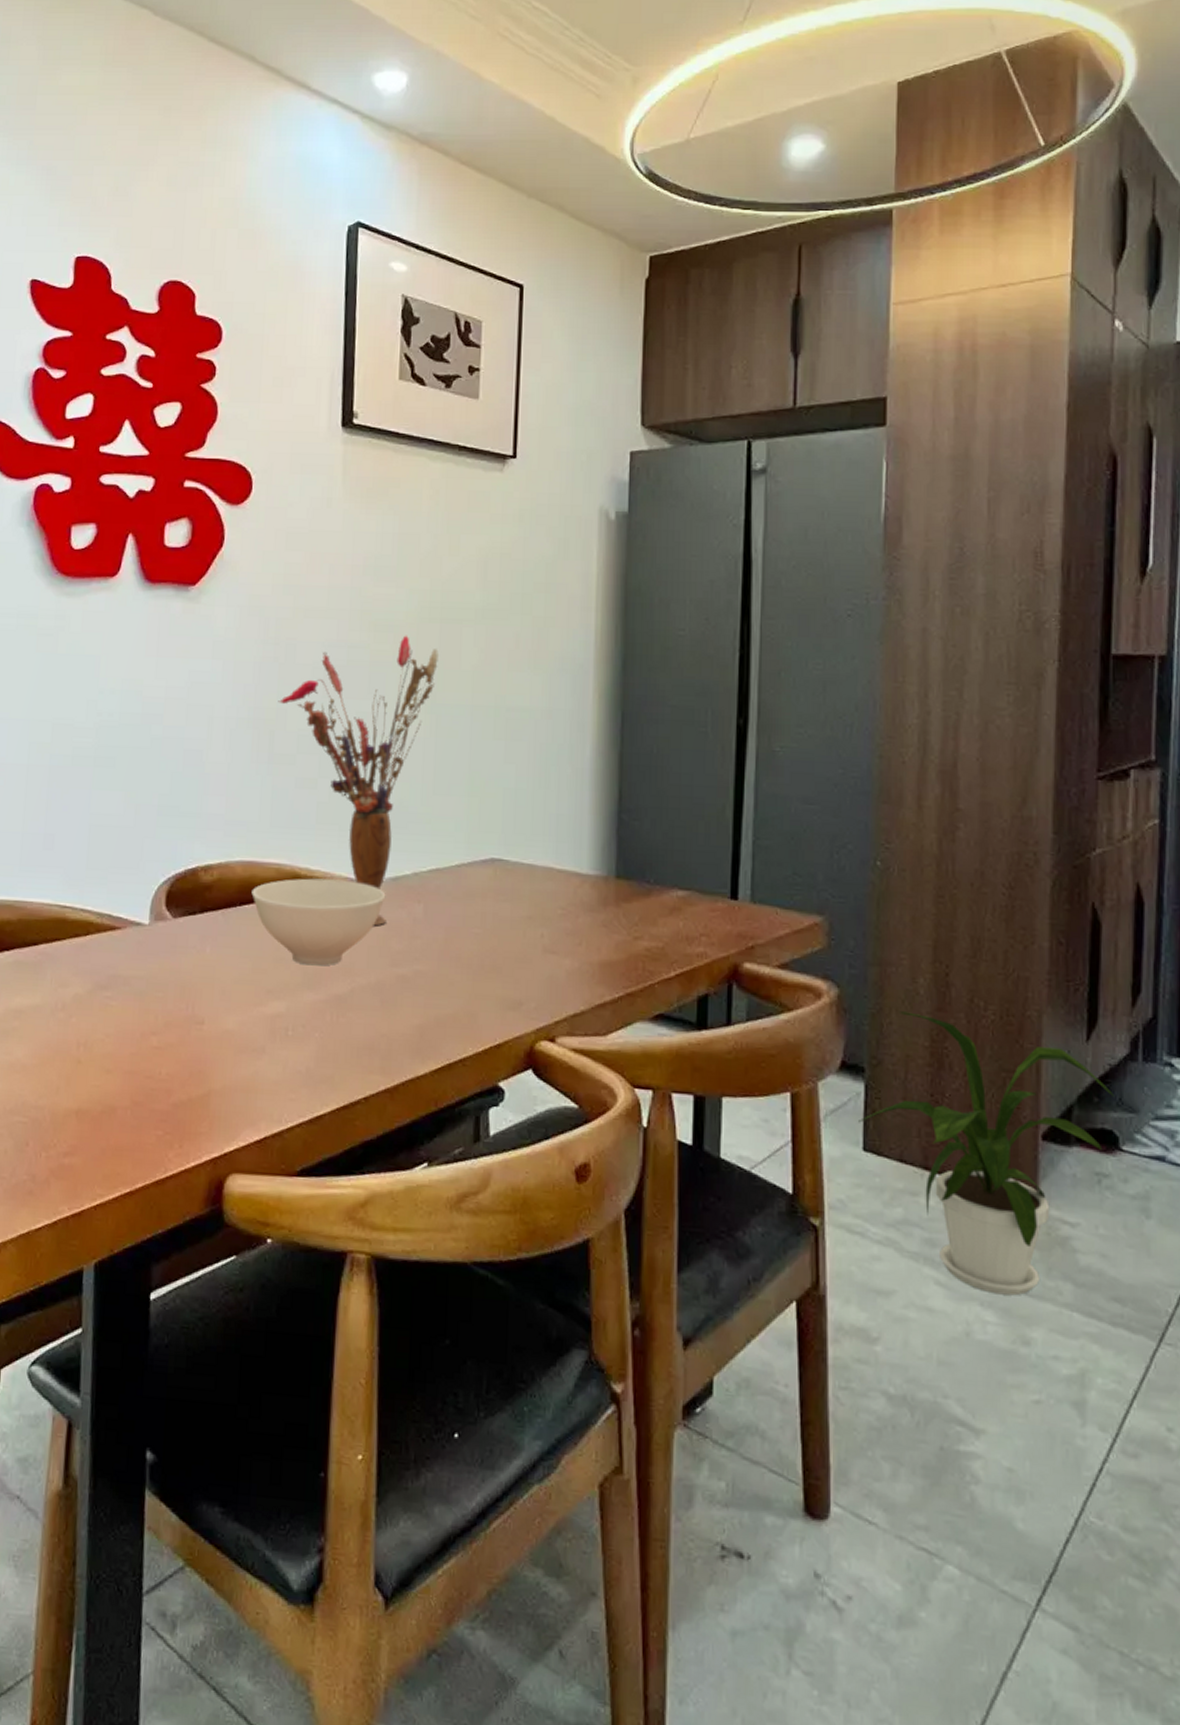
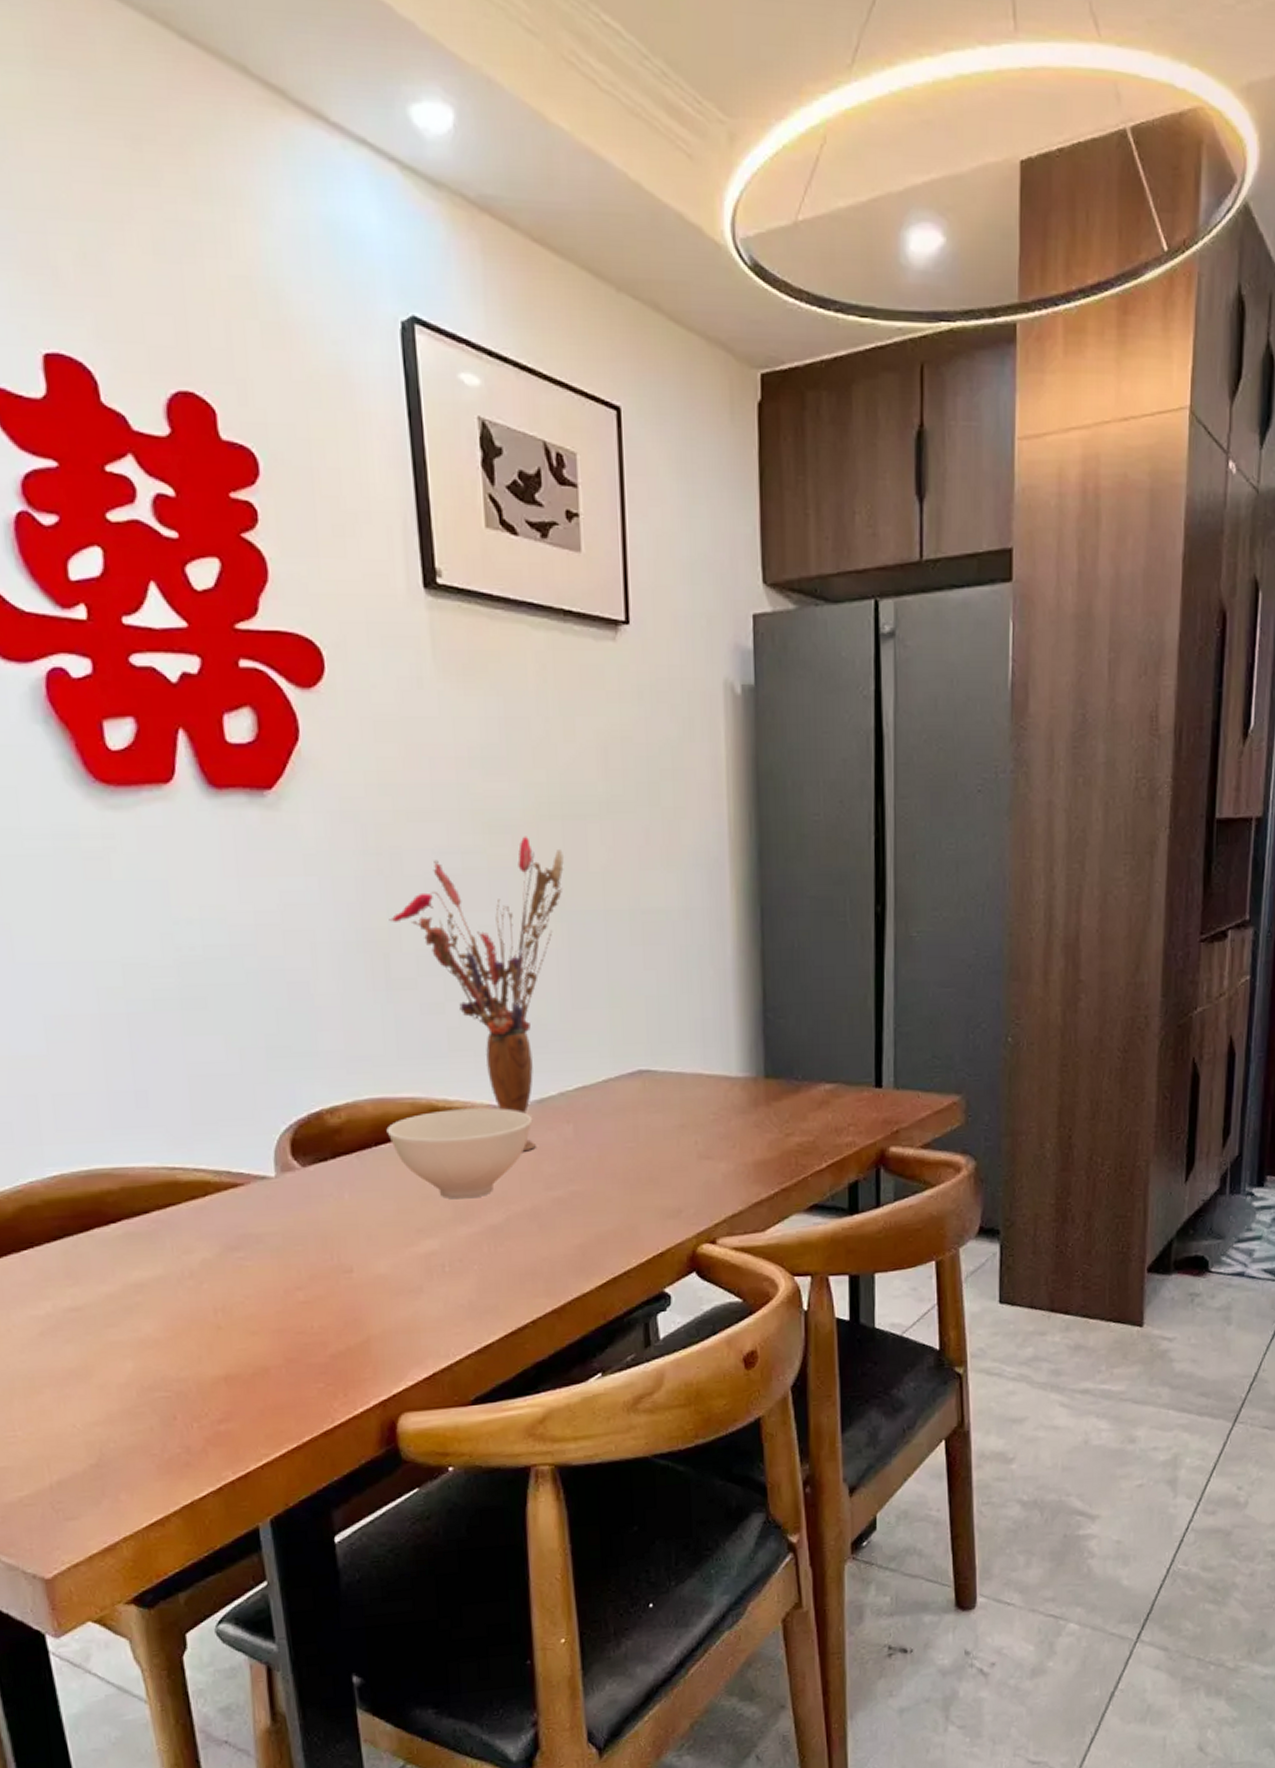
house plant: present [859,1011,1113,1296] -> none [995,1175,1205,1406]

